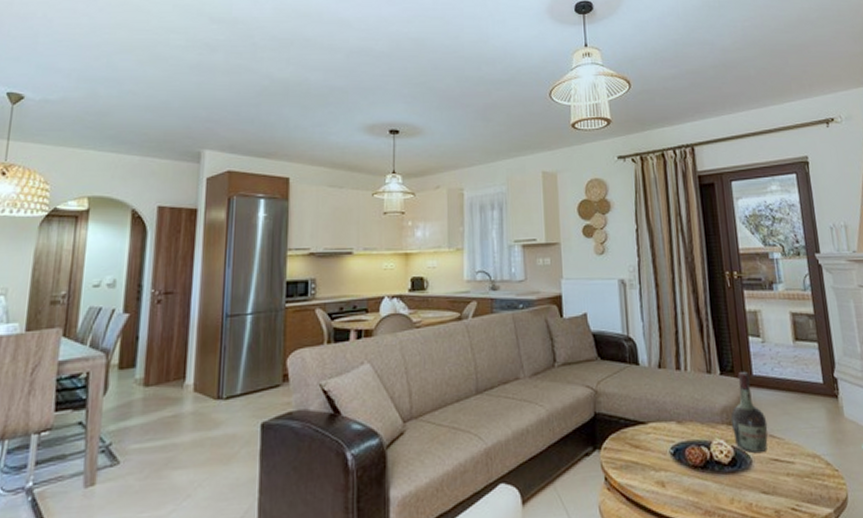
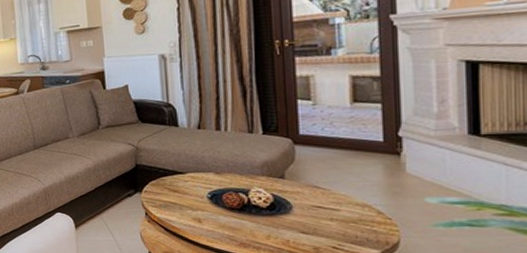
cognac bottle: present [730,372,768,453] -> none [271,132,313,200]

